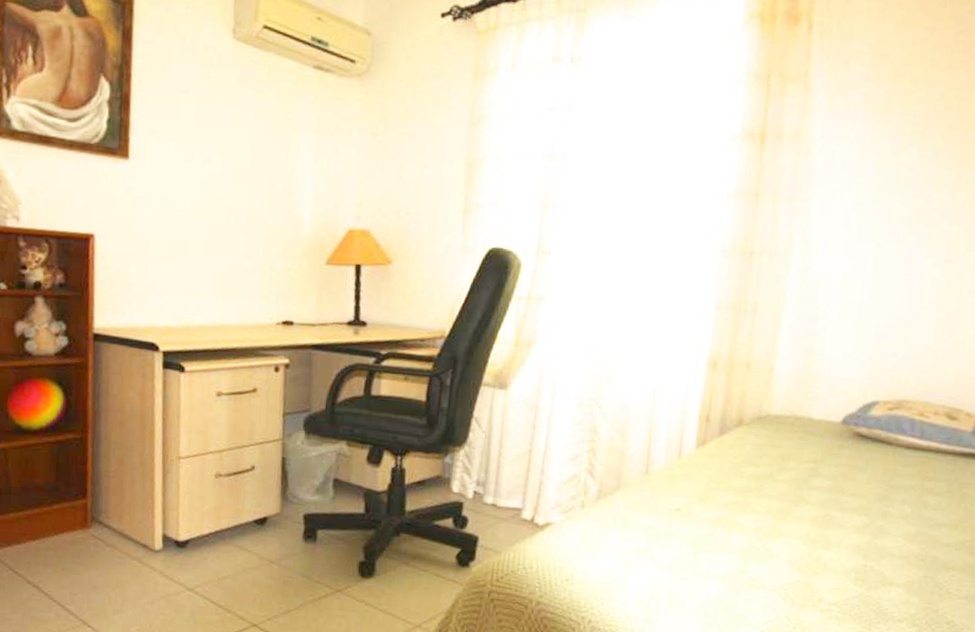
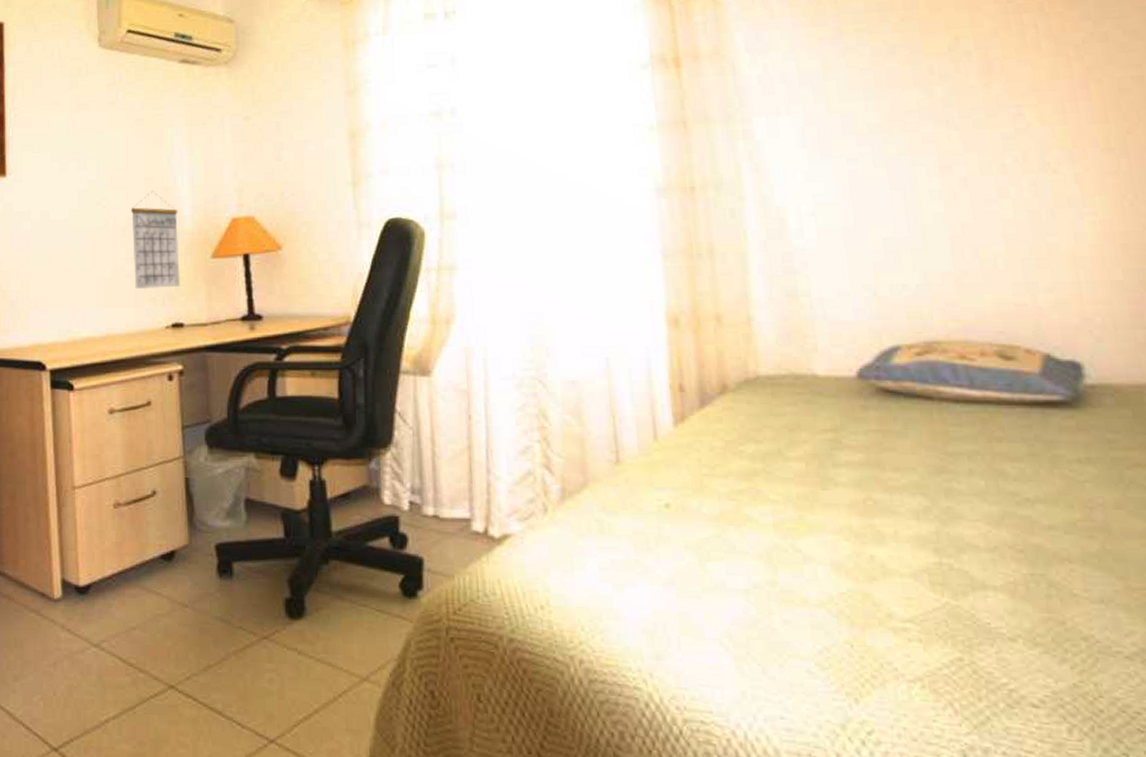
calendar: none [250,194,298,287] -> present [130,192,181,290]

